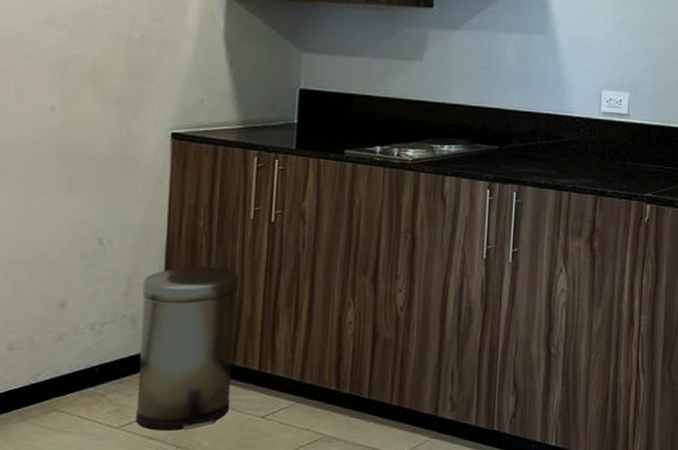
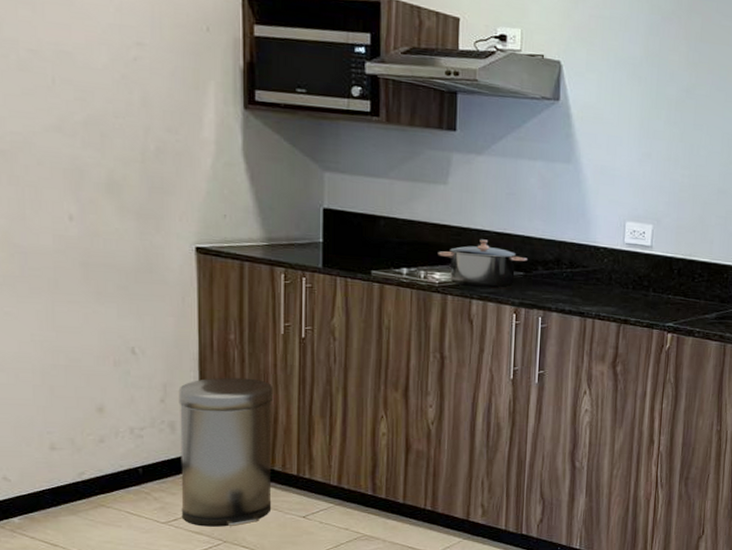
cooking pot: none [412,114,503,163] -> present [438,239,529,288]

